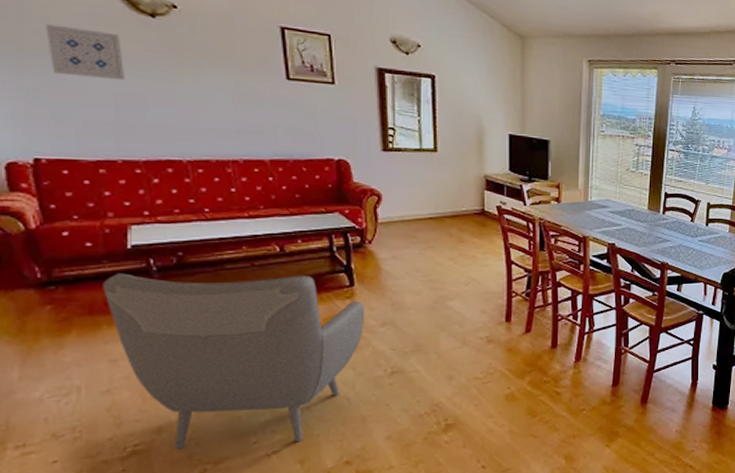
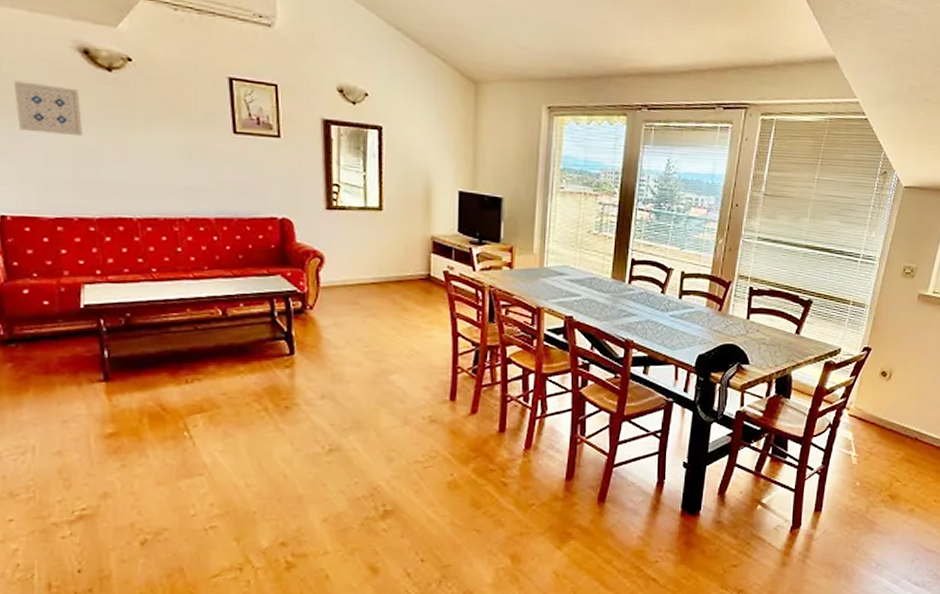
armchair: present [103,273,365,450] -> none [57,333,305,519]

